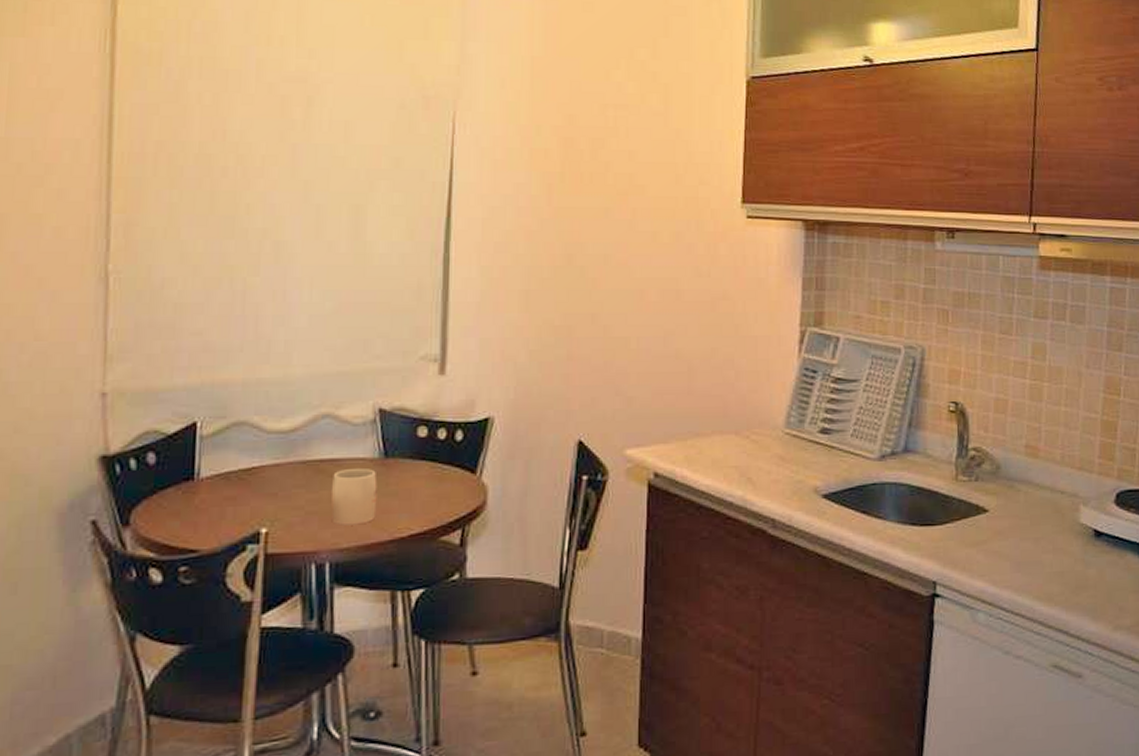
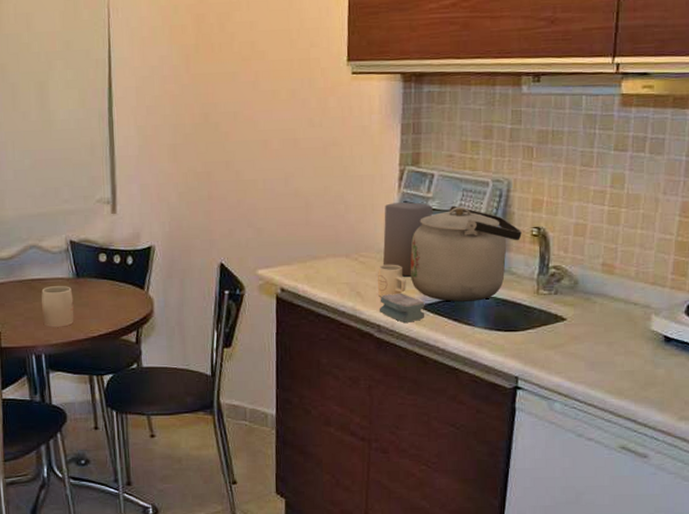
mug: none [773,443,807,484] -> present [378,264,406,297]
sponge: none [774,479,829,516] -> present [379,293,425,323]
canister: none [779,369,838,459] -> present [382,202,433,277]
kettle: none [811,375,938,491] -> present [410,205,522,303]

